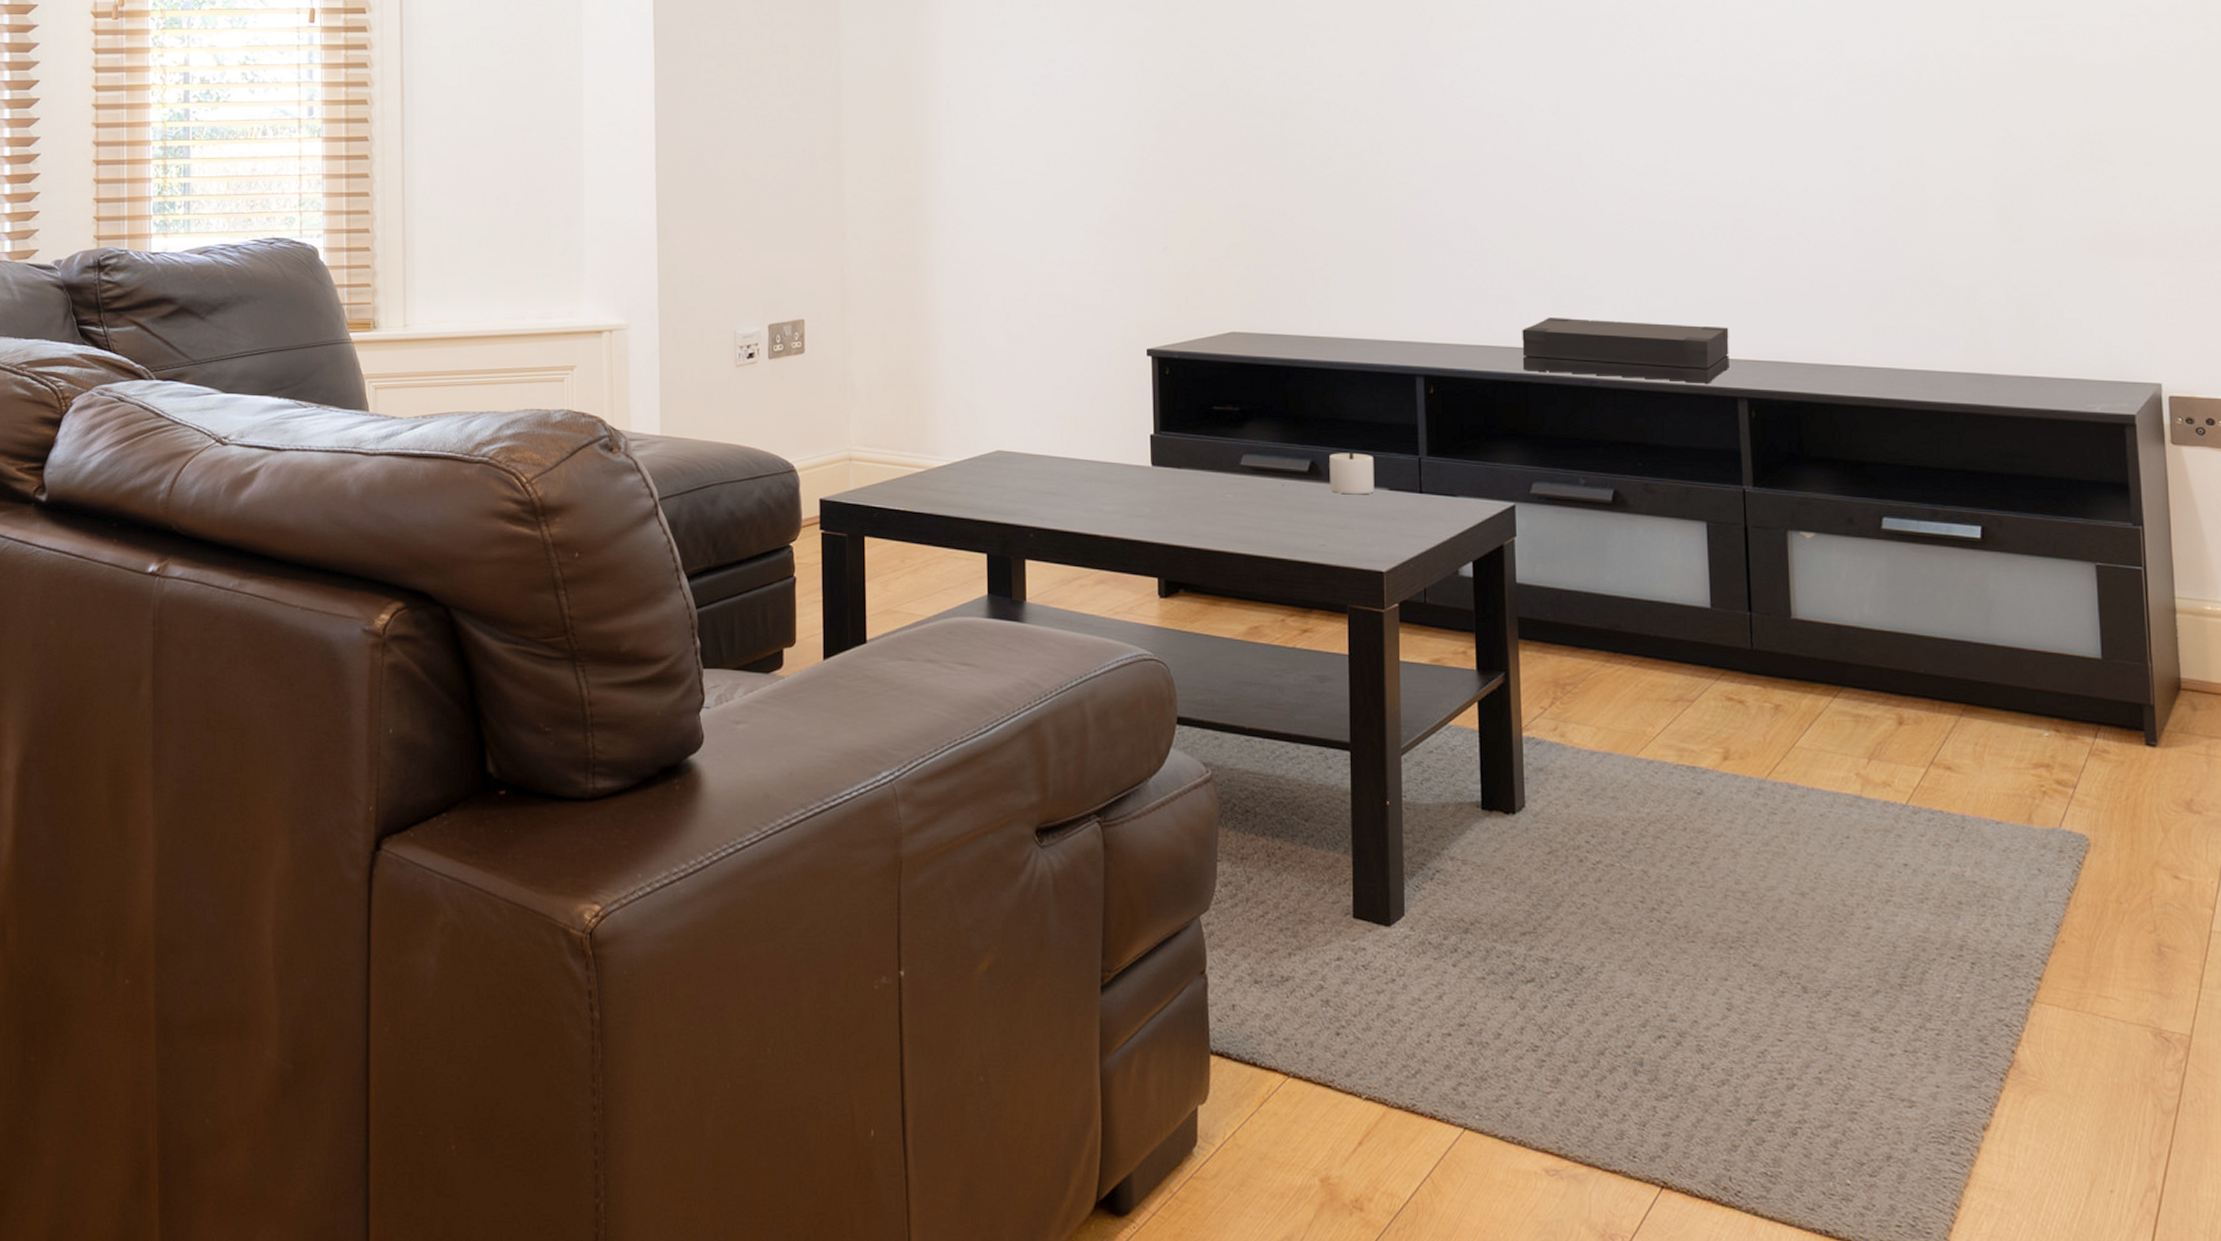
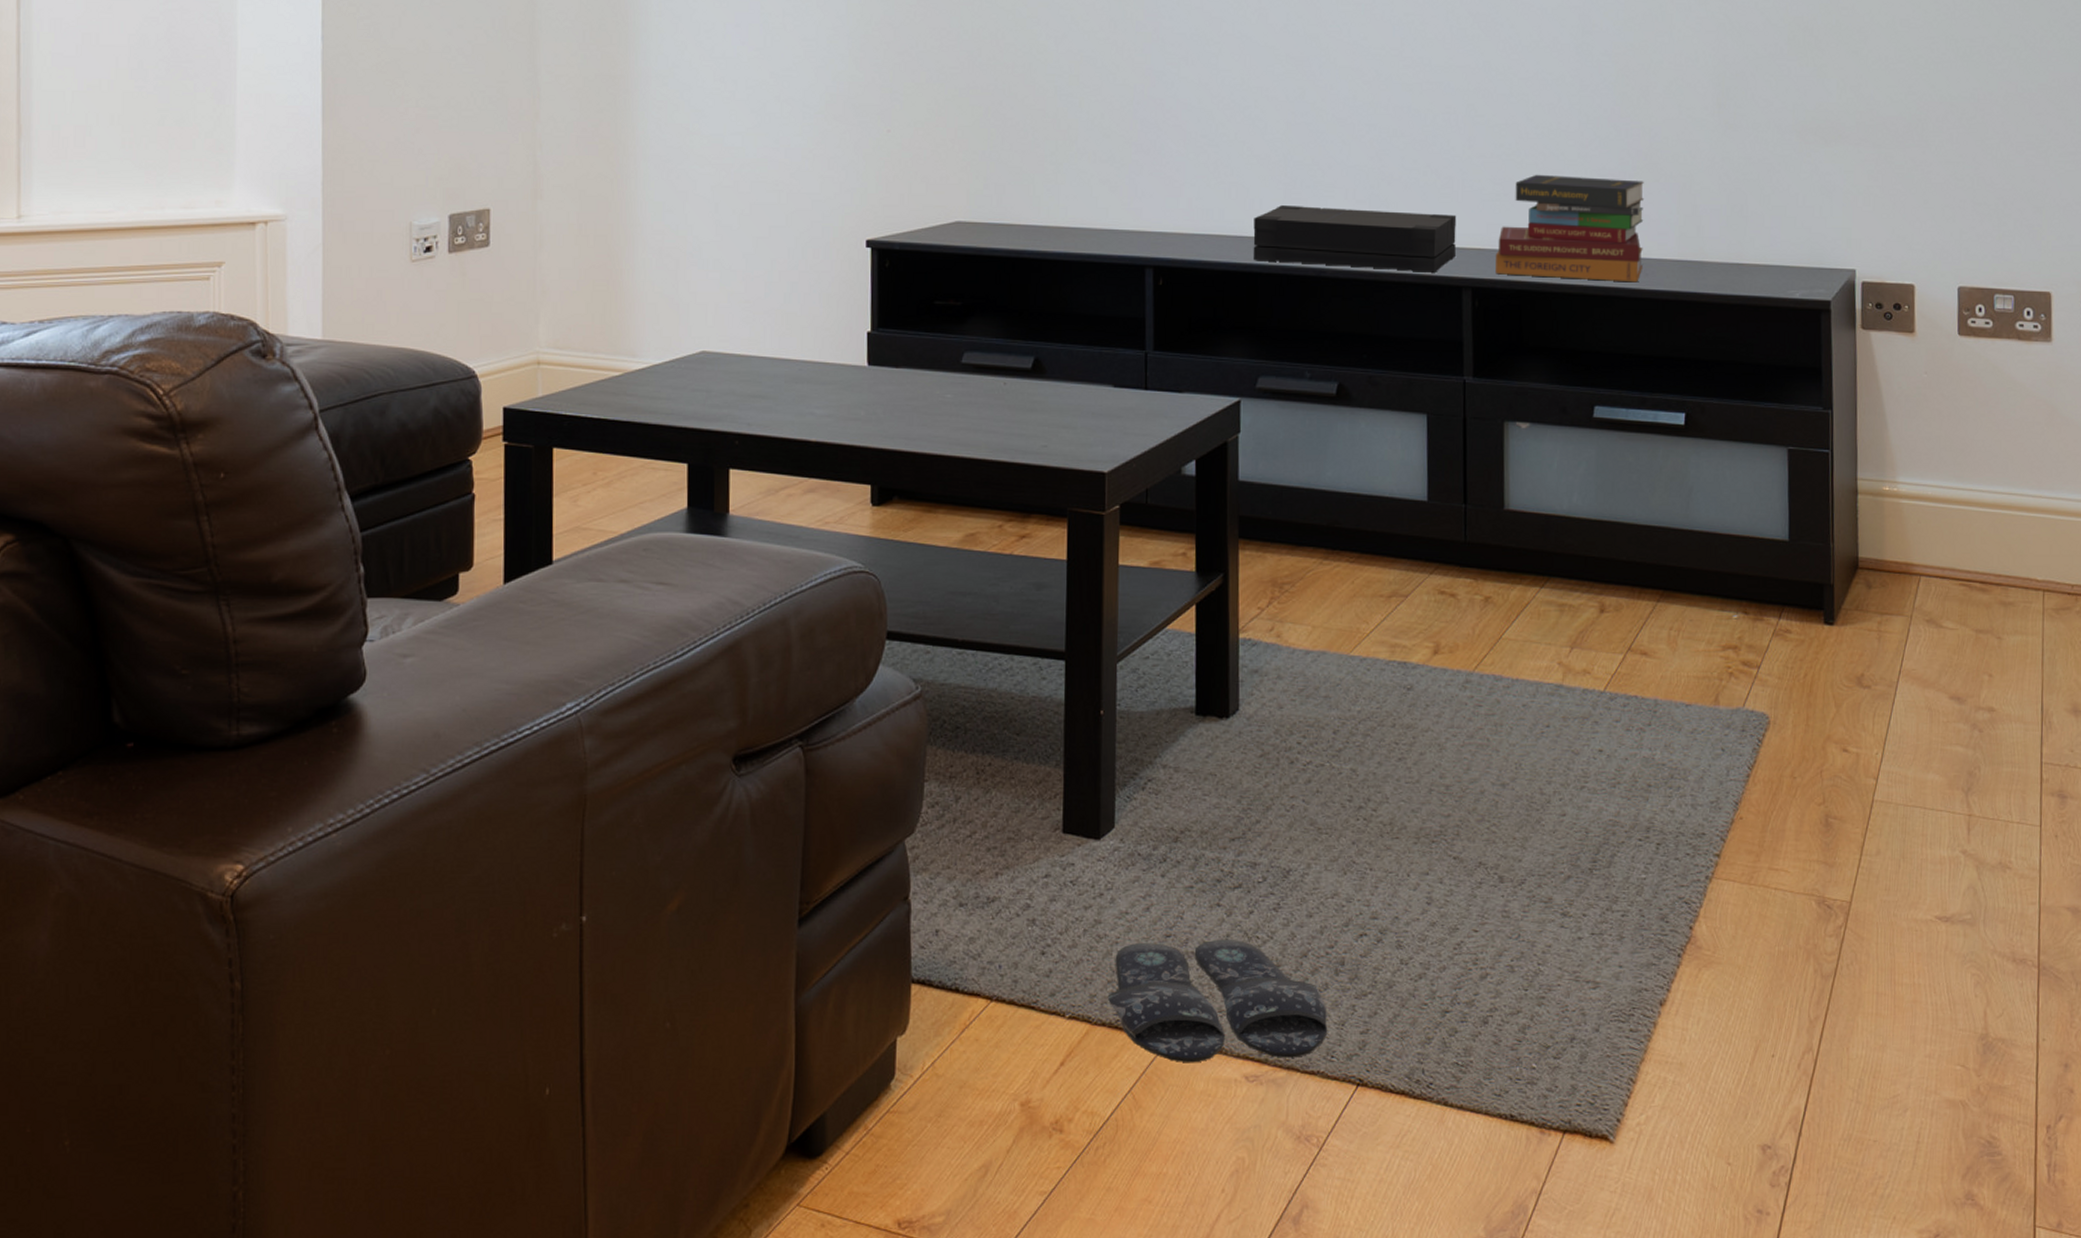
candle: present [1329,450,1375,495] -> none [1053,346,1100,393]
slippers: none [1403,1030,1629,1155] -> present [1107,939,1328,1063]
books: none [1772,287,1928,395] -> present [1495,174,1645,283]

